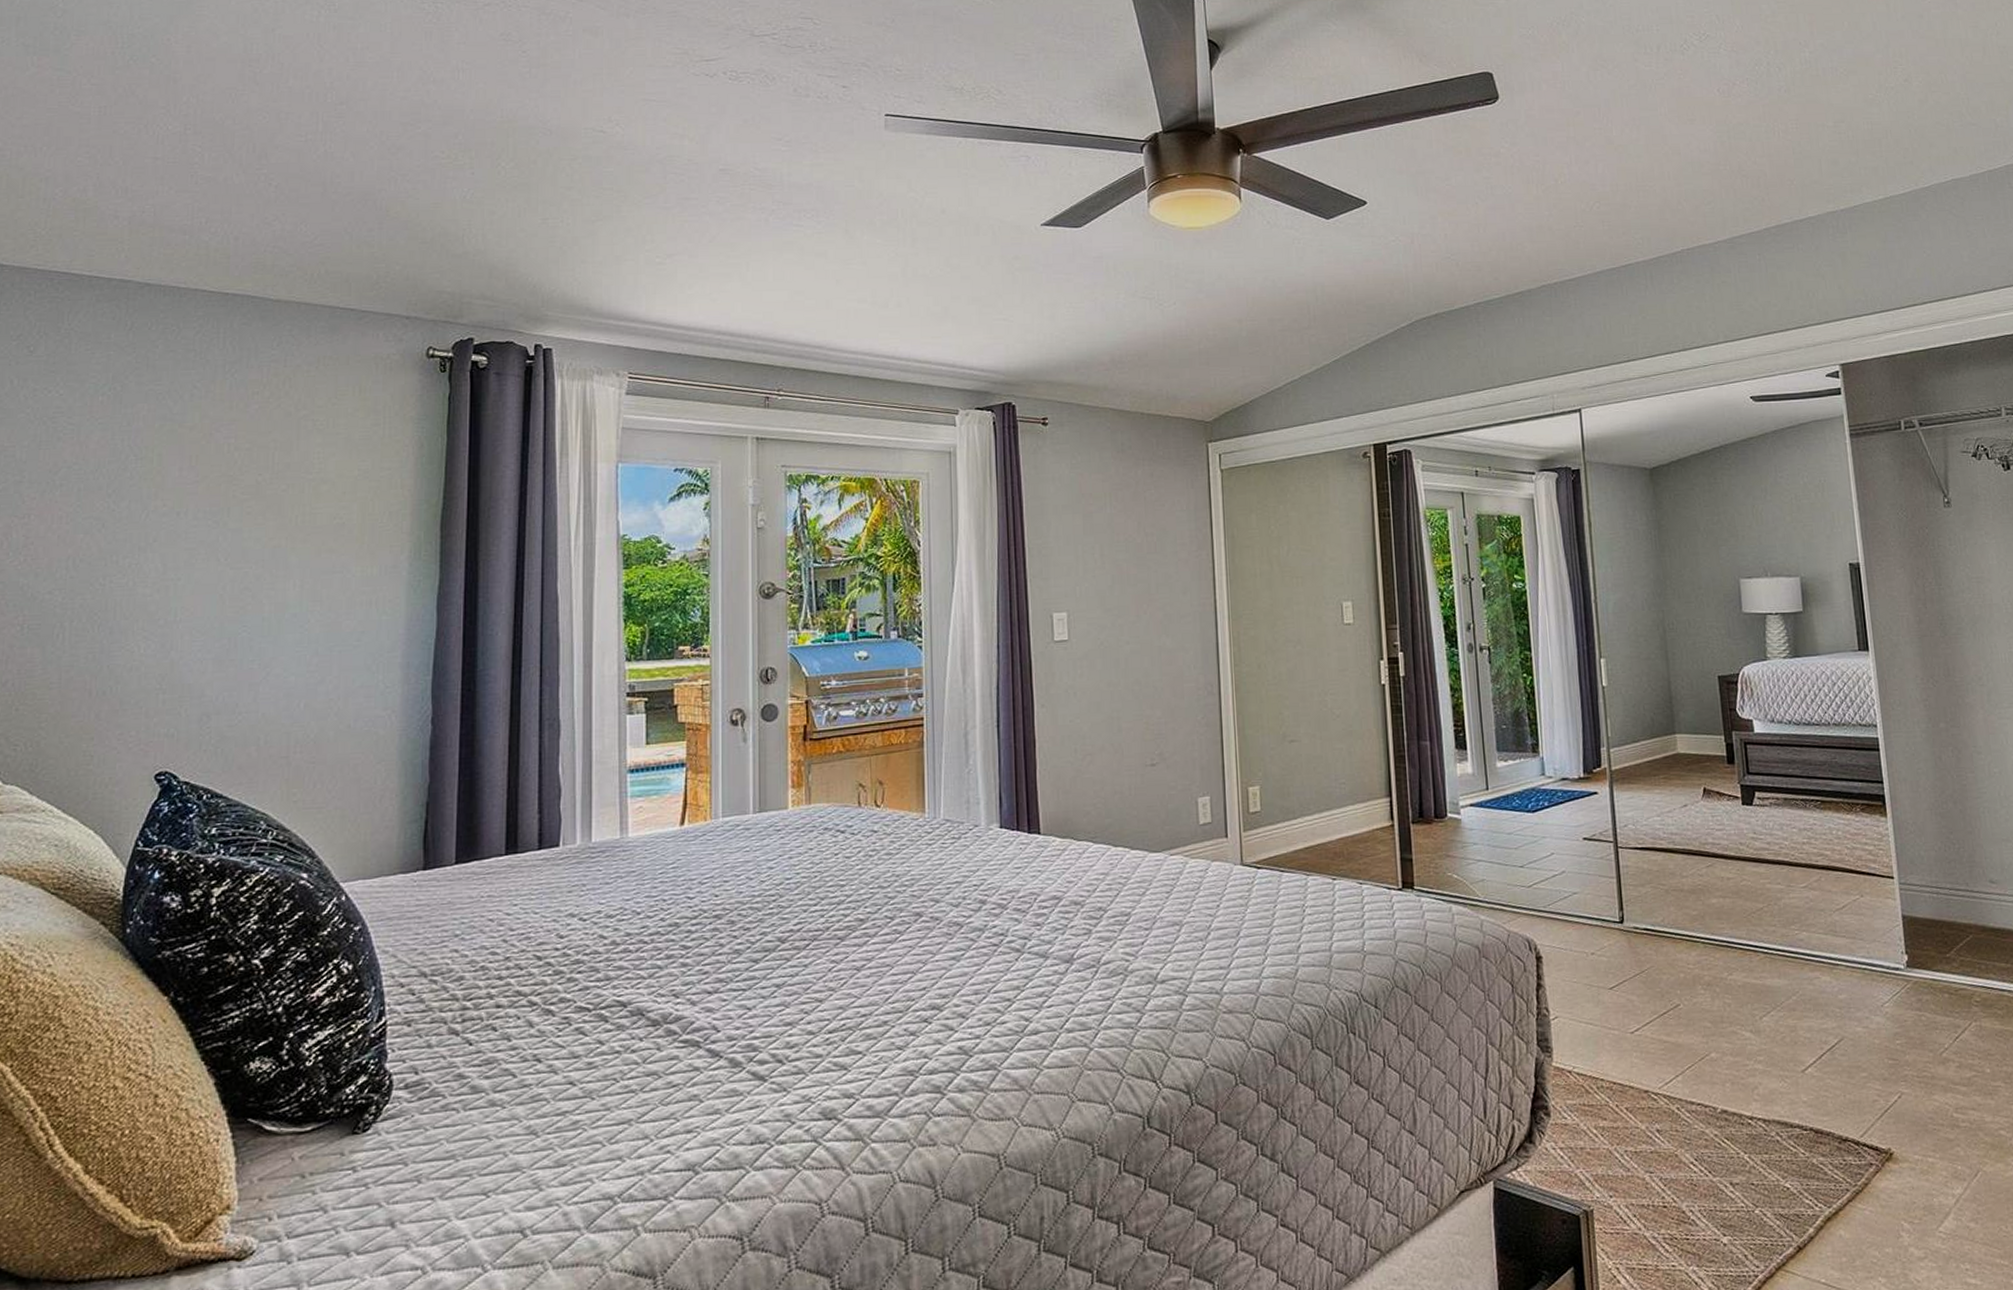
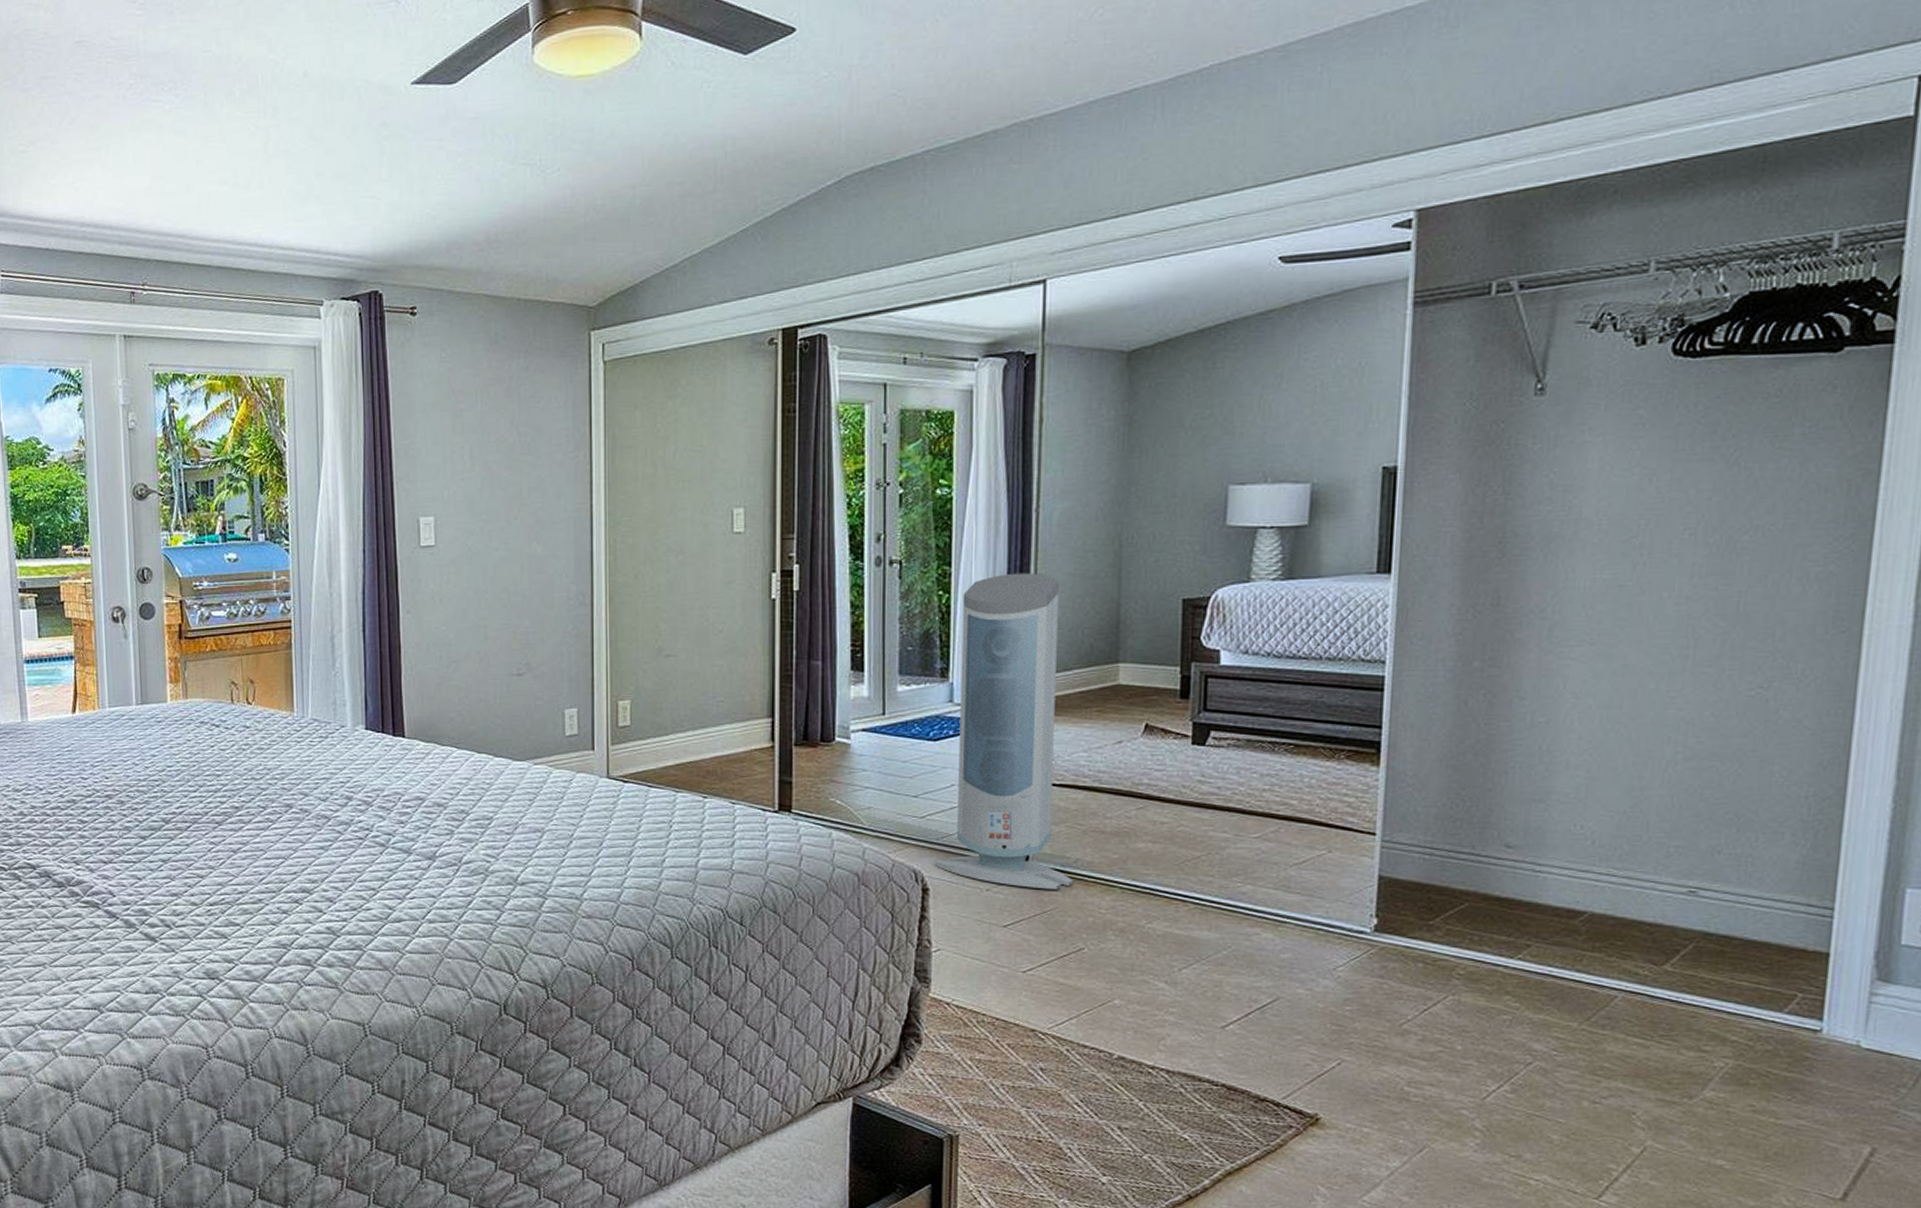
air purifier: none [1543,655,1664,950] -> present [934,572,1074,890]

